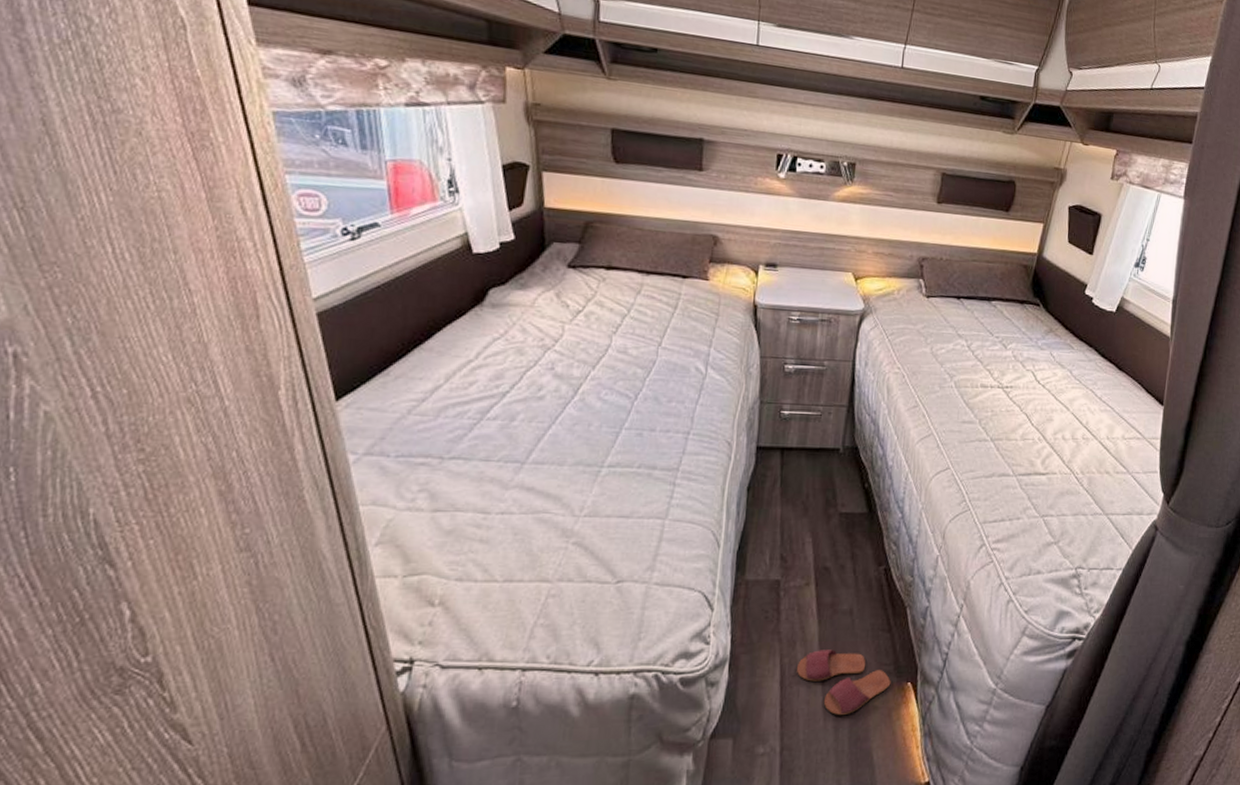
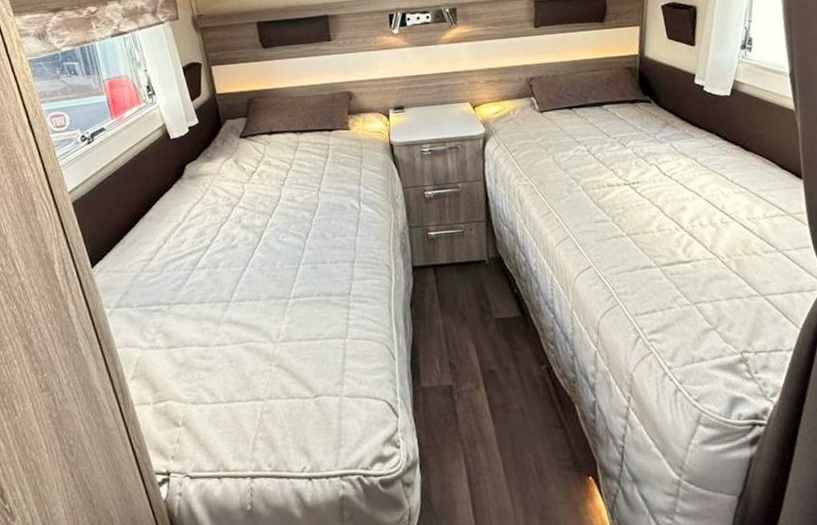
slippers: present [797,649,891,715] -> none [481,448,573,511]

